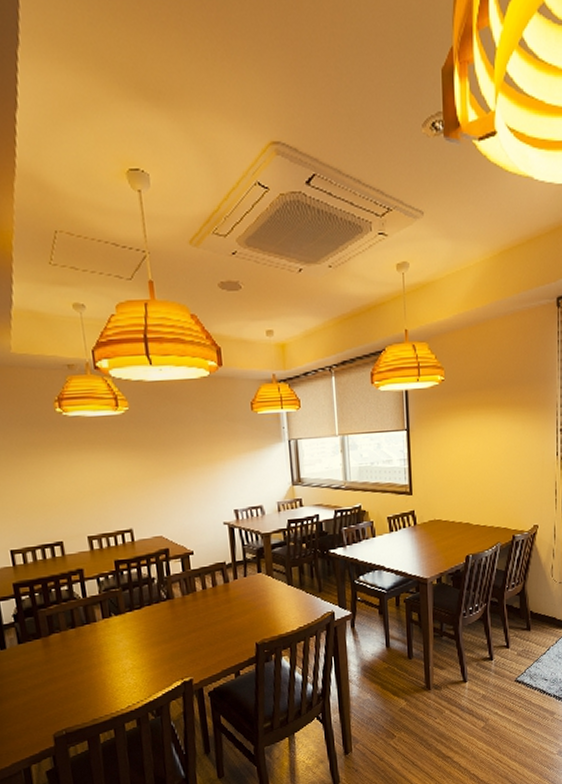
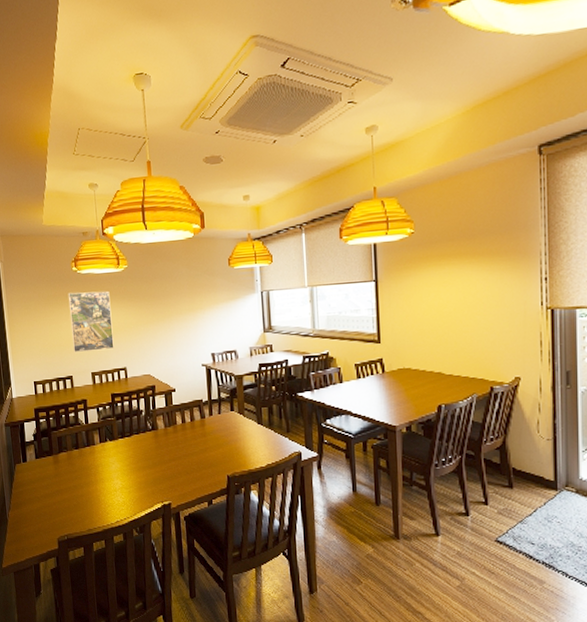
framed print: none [51,438,116,514] -> present [68,291,114,353]

